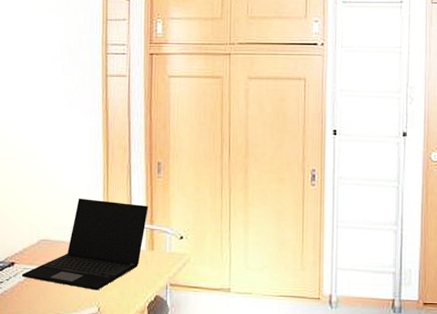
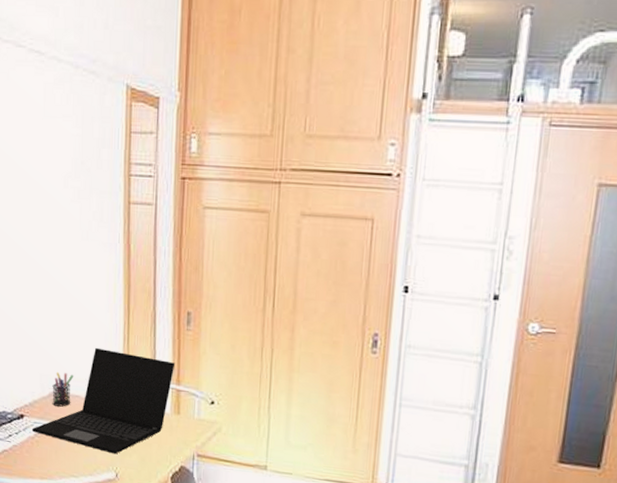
pen holder: none [40,222,60,252] -> present [52,372,74,407]

